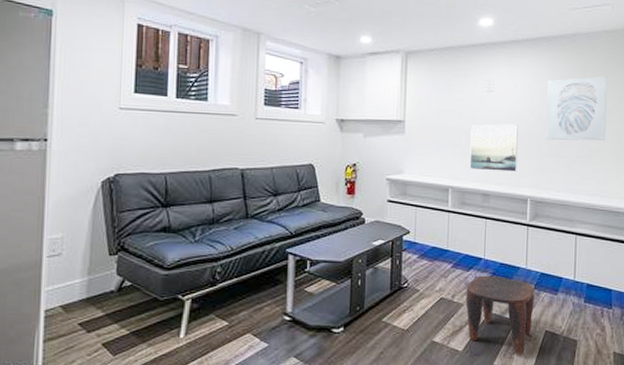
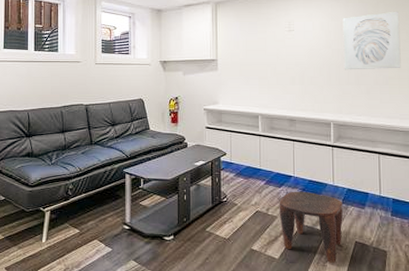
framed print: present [469,124,518,172] -> none [275,58,319,99]

